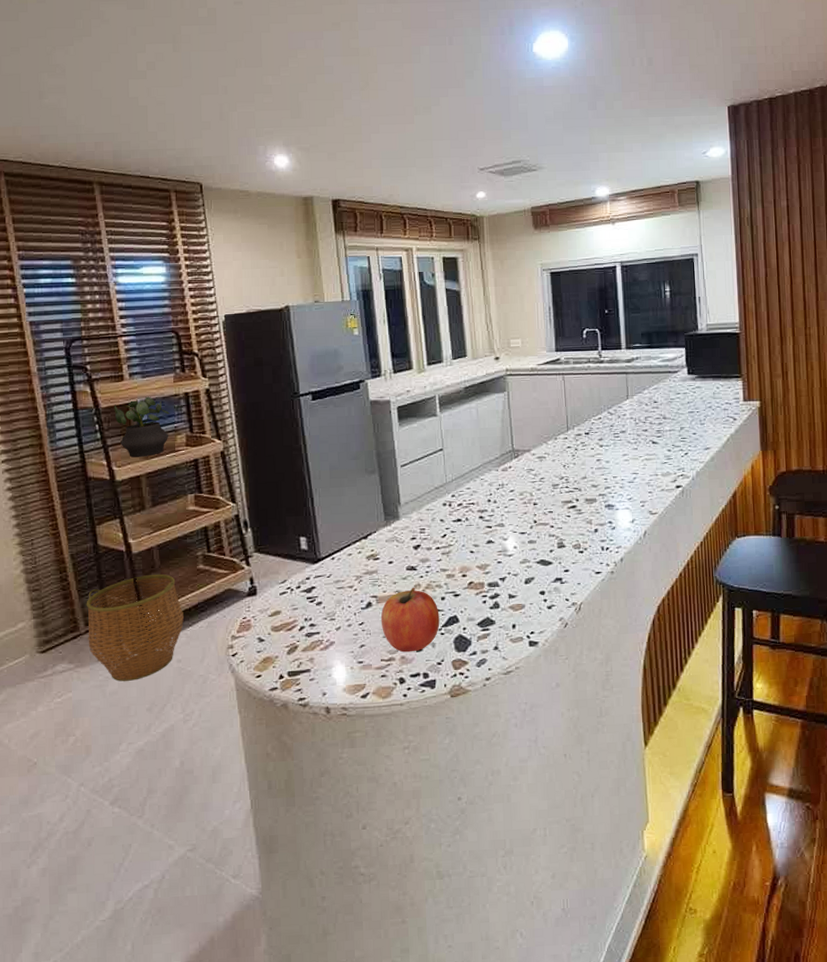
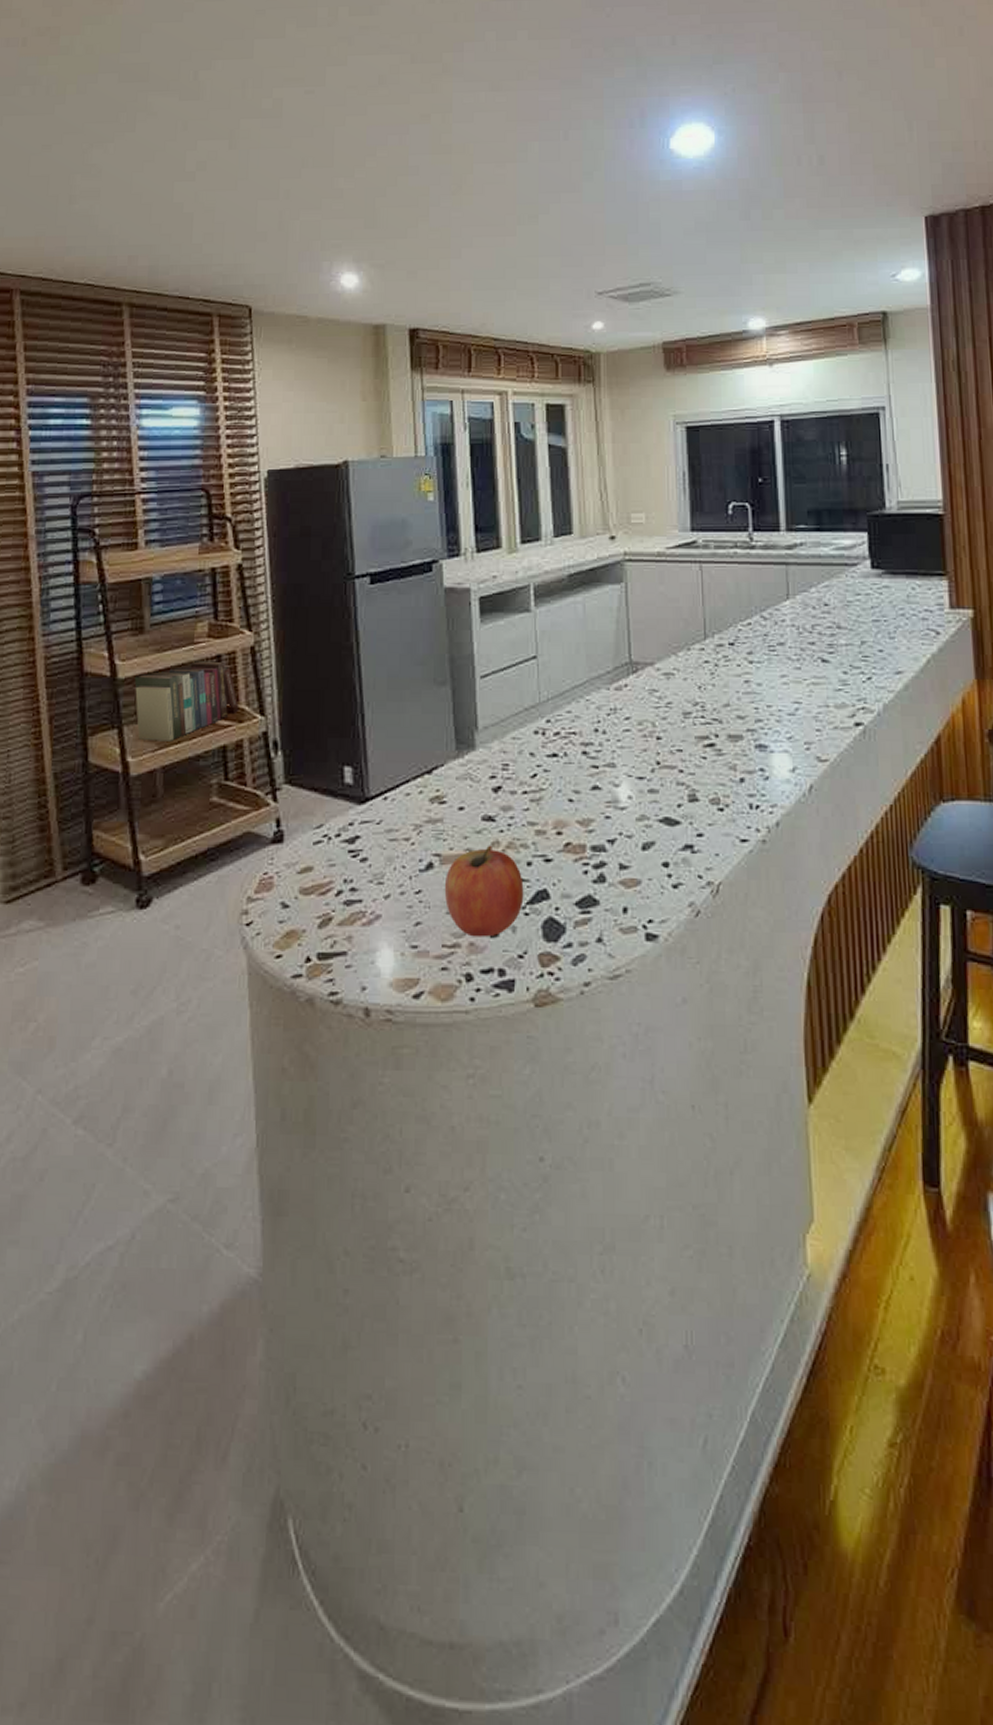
basket: present [86,574,184,681] -> none [64,805,188,950]
potted plant: present [114,396,170,458] -> none [123,571,191,649]
books: none [129,464,215,526] -> present [134,661,239,741]

